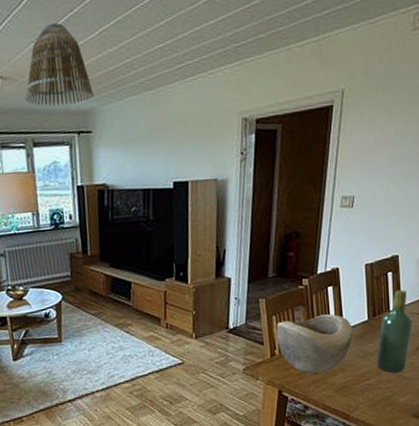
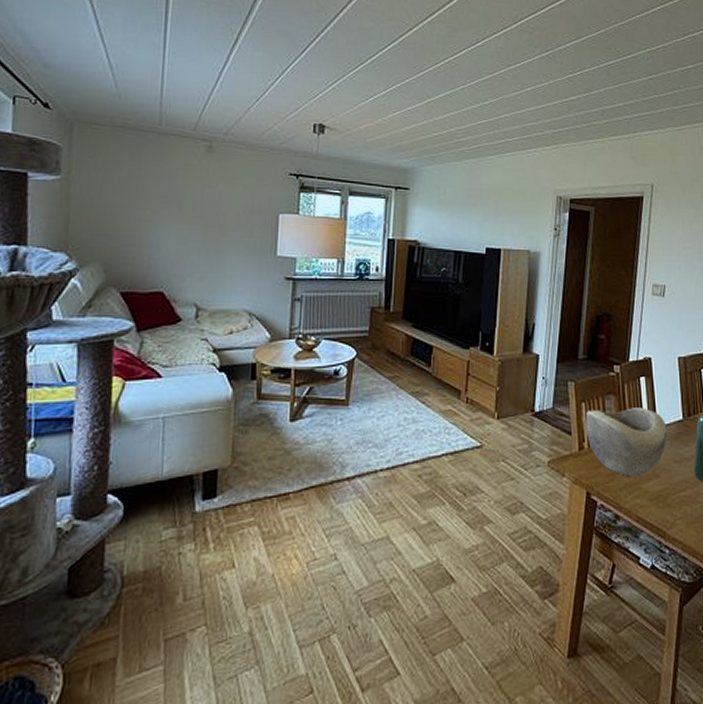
lamp shade: present [25,23,94,106] -> none [348,88,415,161]

